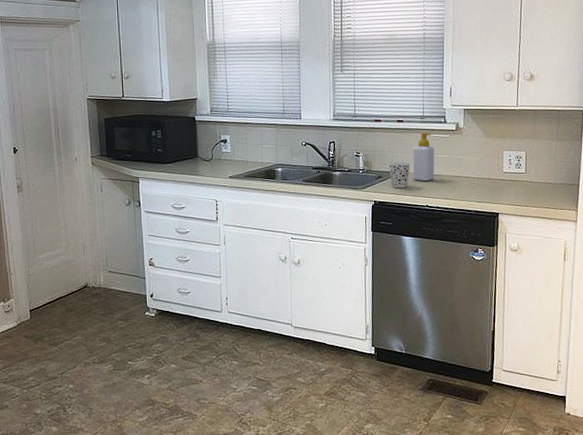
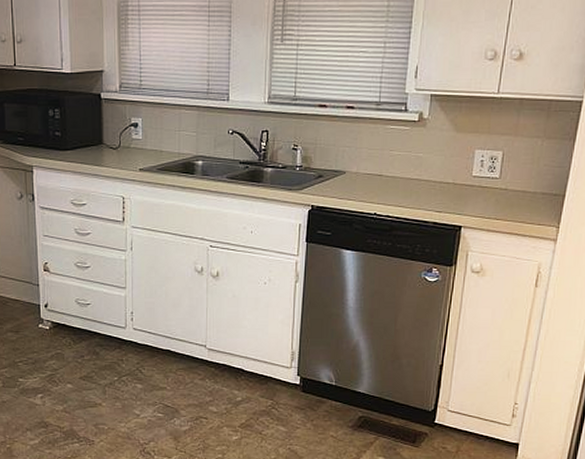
cup: present [389,162,410,189] -> none [332,158,358,191]
soap bottle: present [412,132,435,182] -> none [360,122,390,184]

